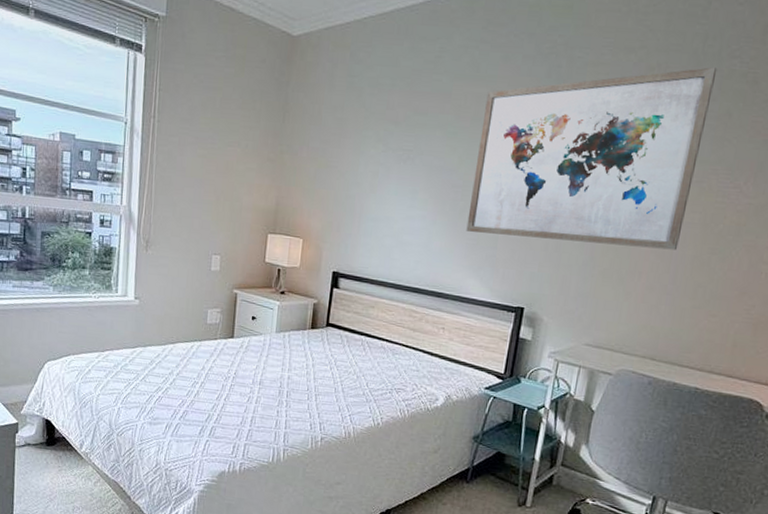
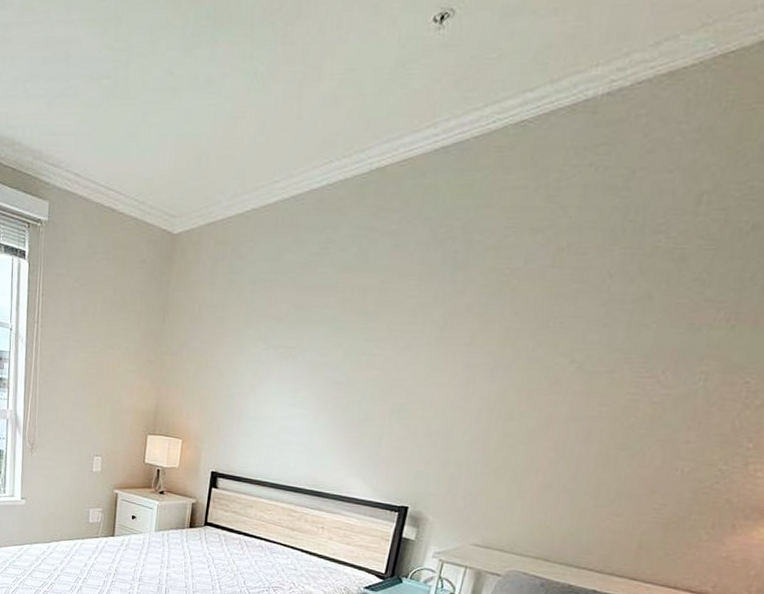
wall art: present [466,67,717,250] -> none [349,245,638,446]

